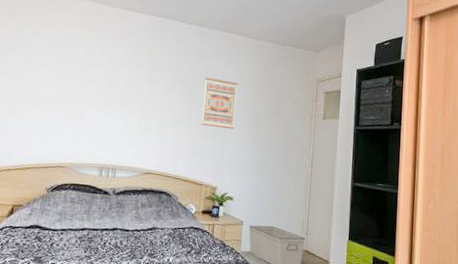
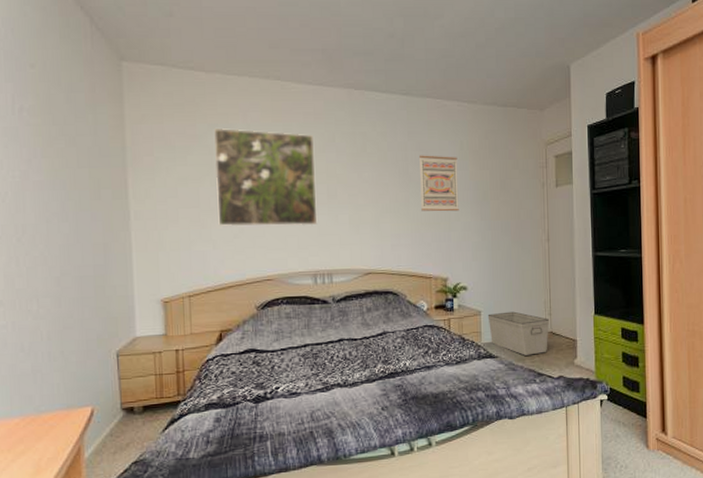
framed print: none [27,35,118,126] -> present [214,128,318,227]

